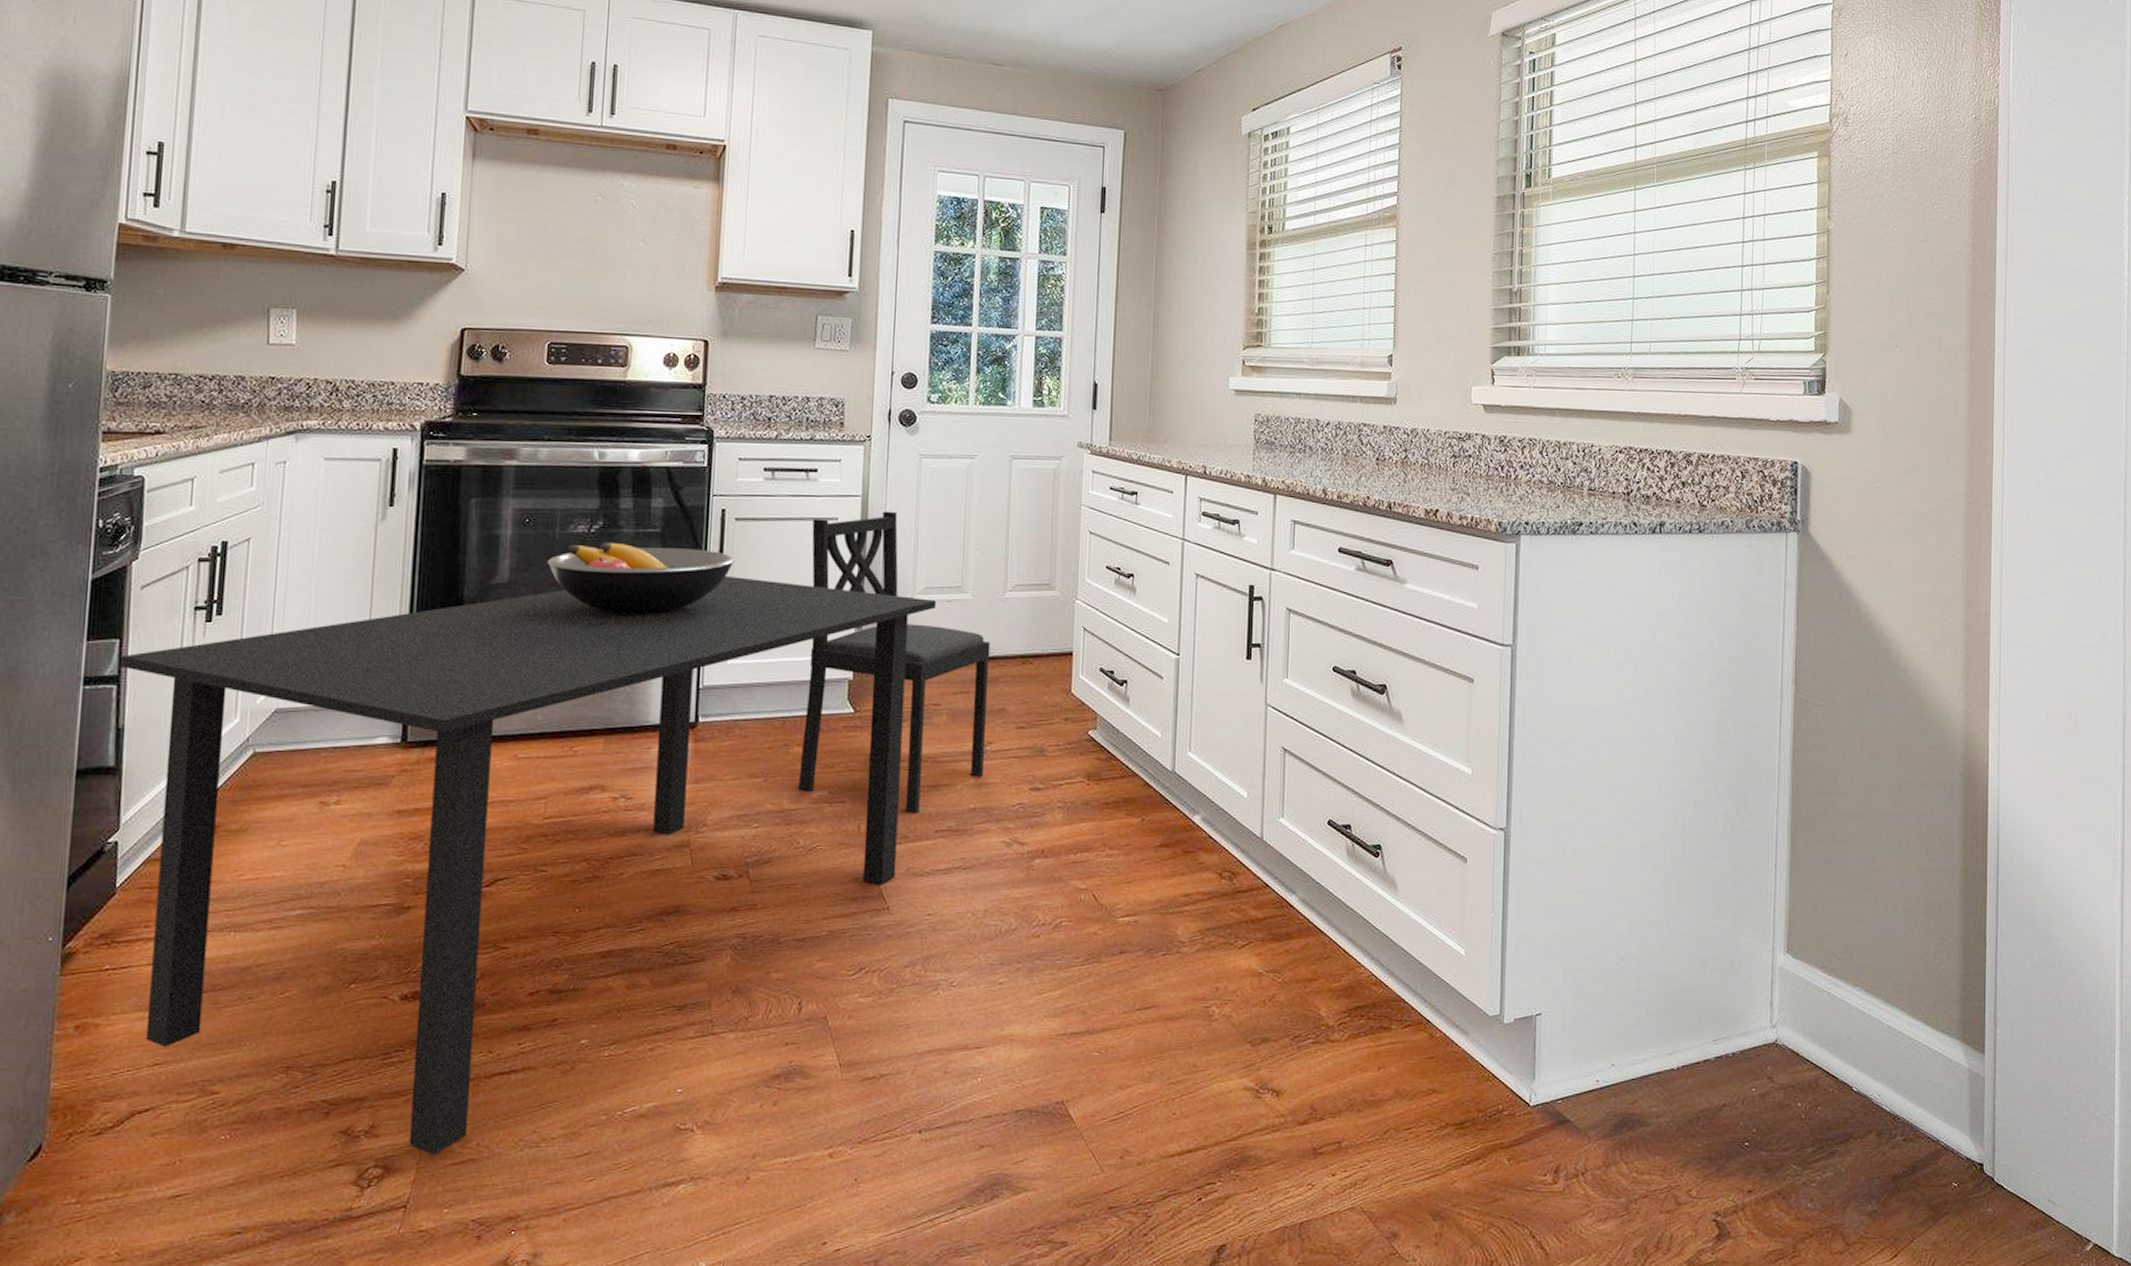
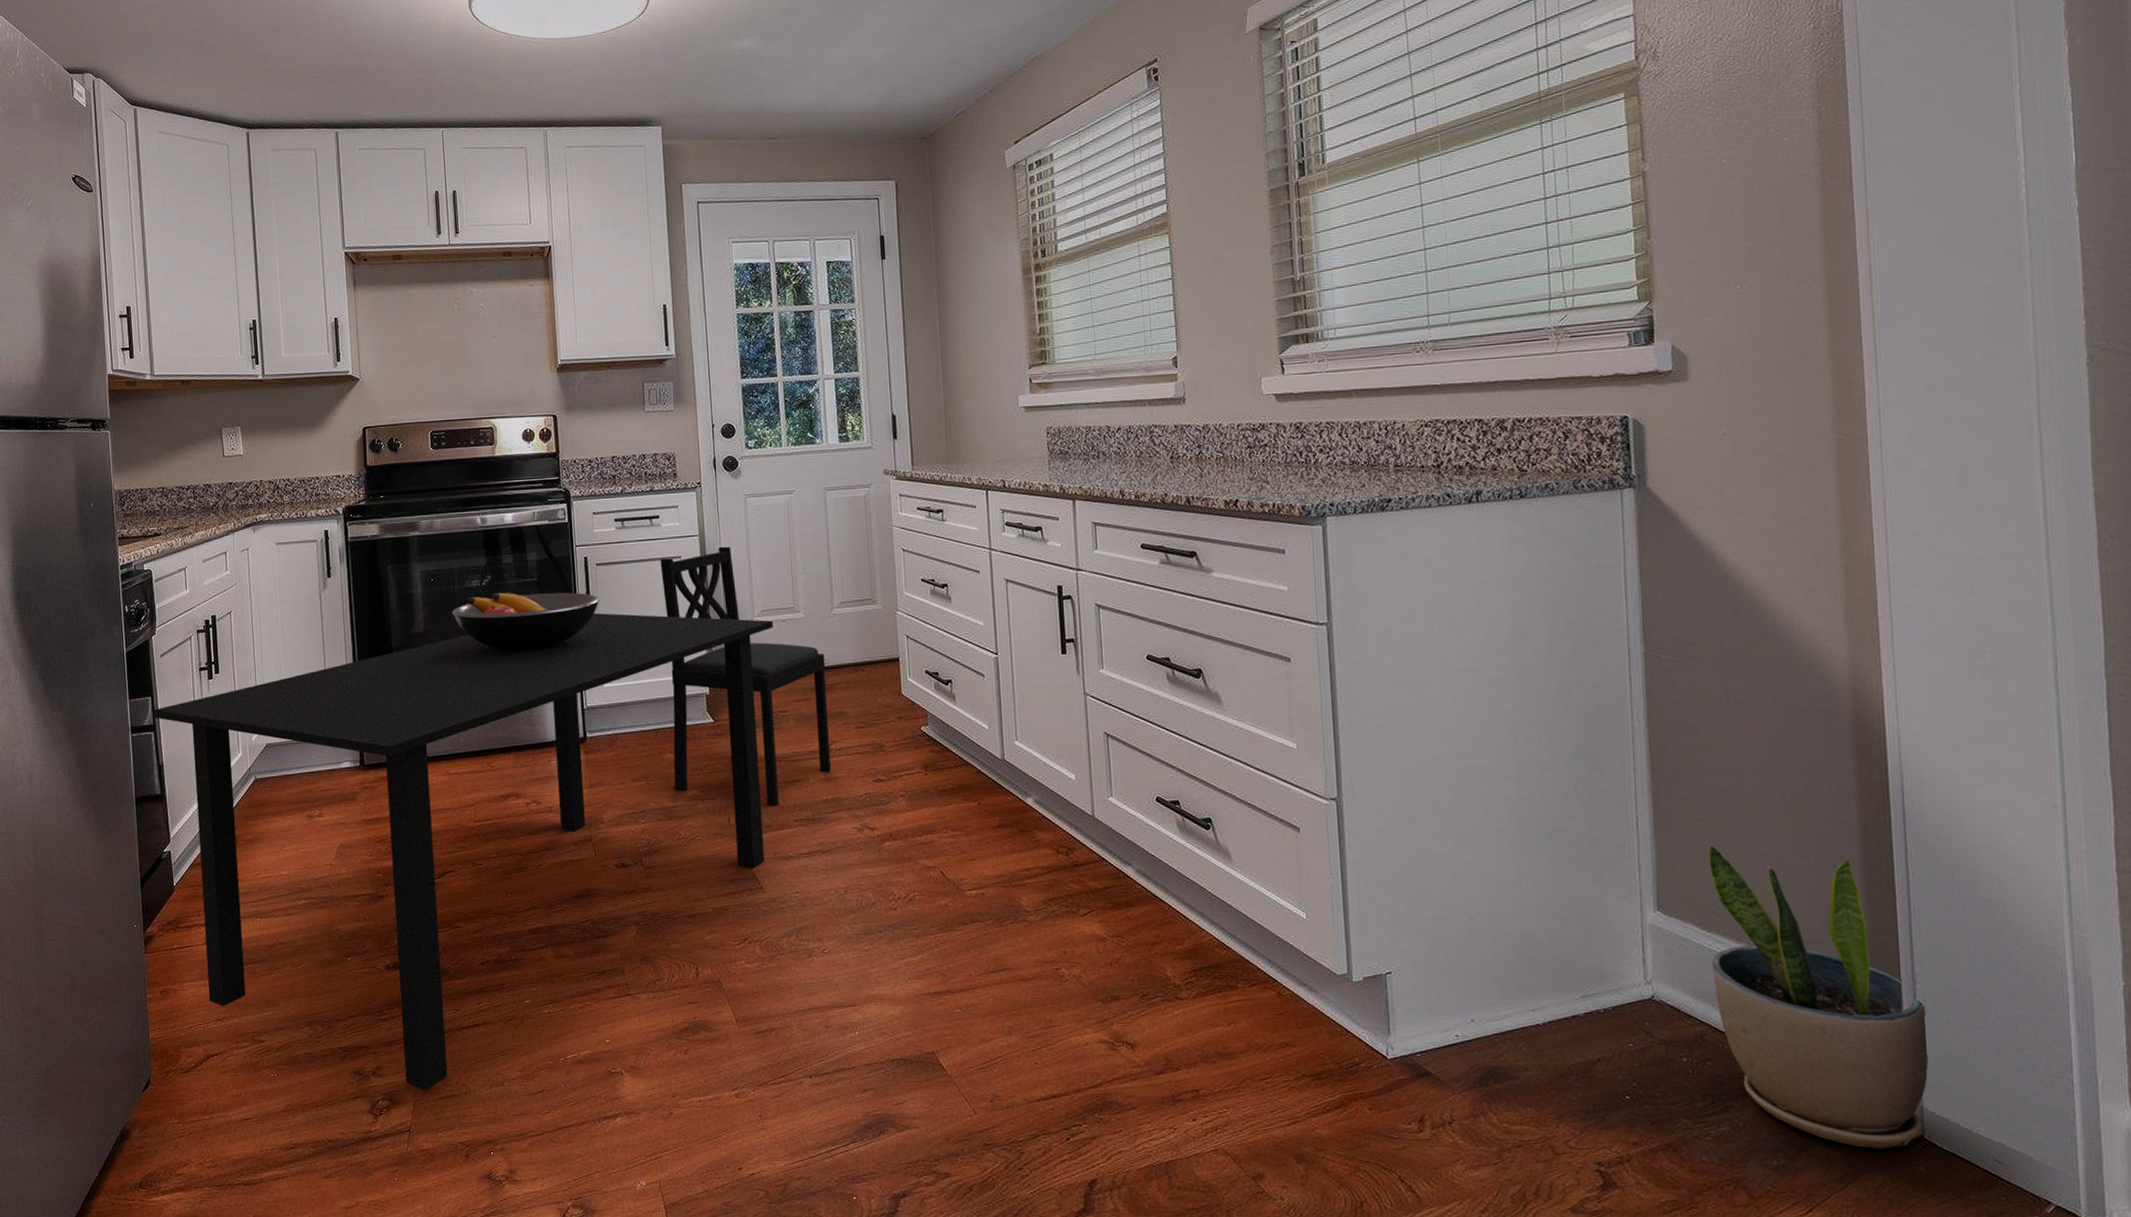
potted plant: none [1830,888,2003,1192] -> present [1707,845,1929,1149]

